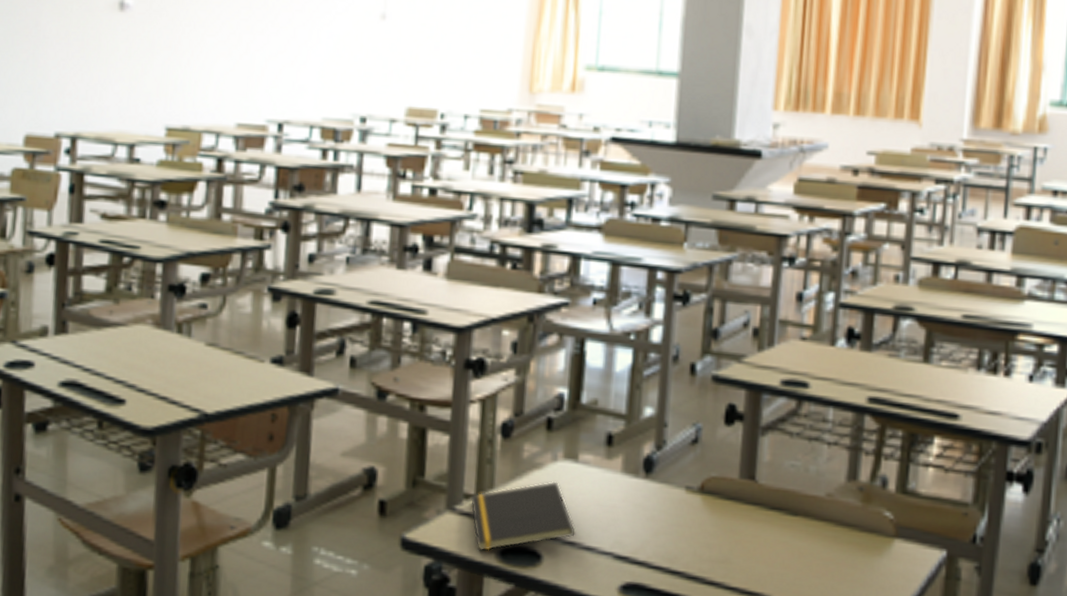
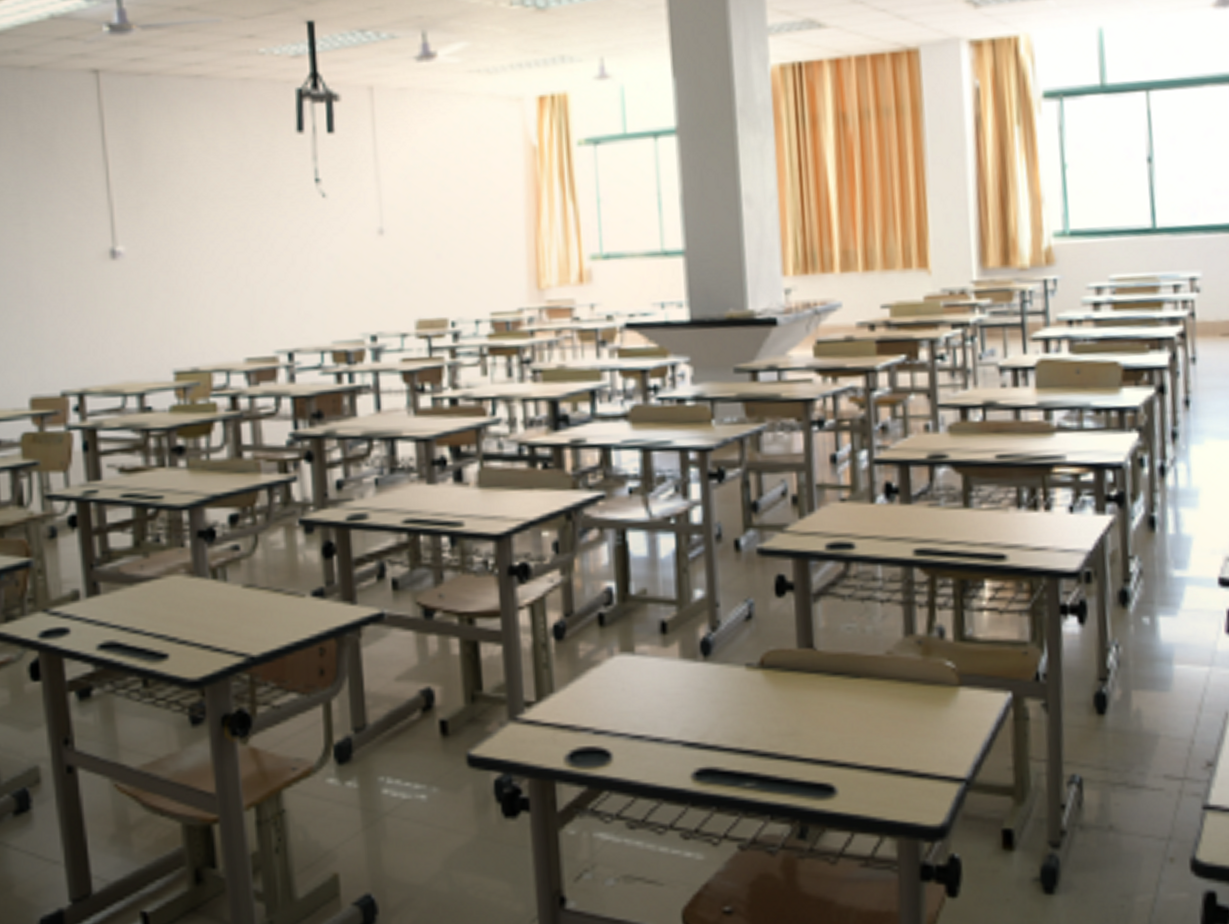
notepad: present [470,481,576,552] -> none [531,677,642,758]

